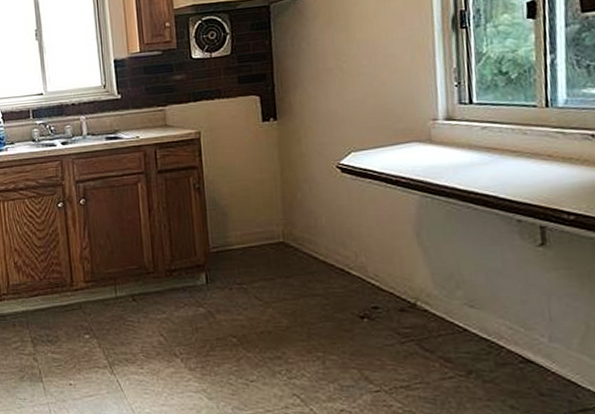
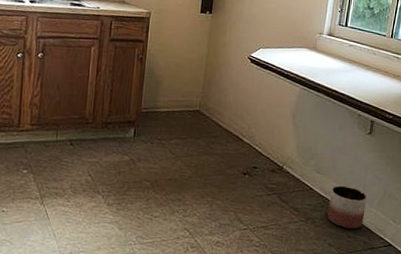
planter: none [497,322,561,383] -> present [327,185,367,229]

